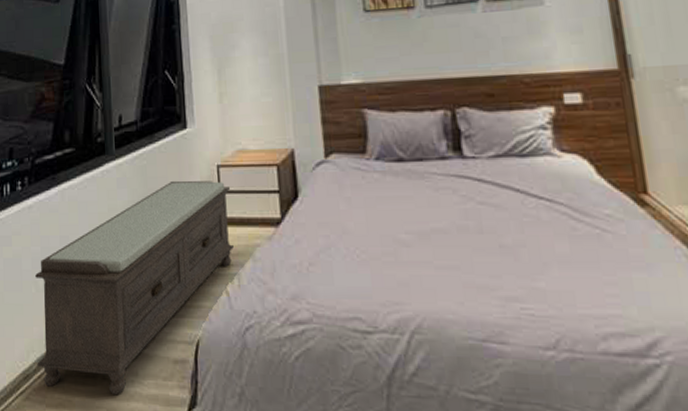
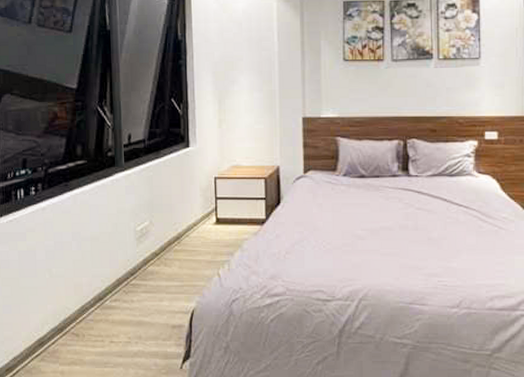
bench: present [35,180,234,396] -> none [49,189,226,354]

